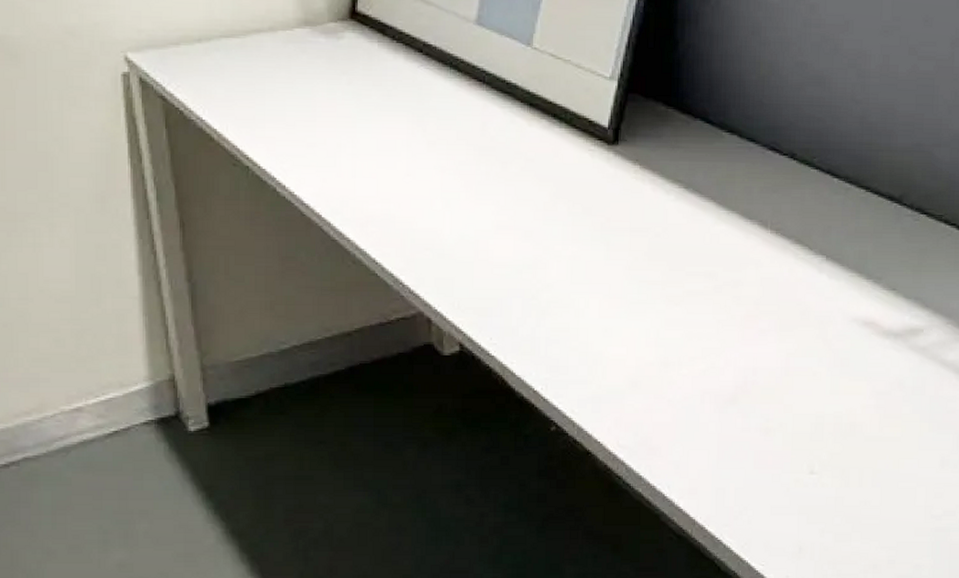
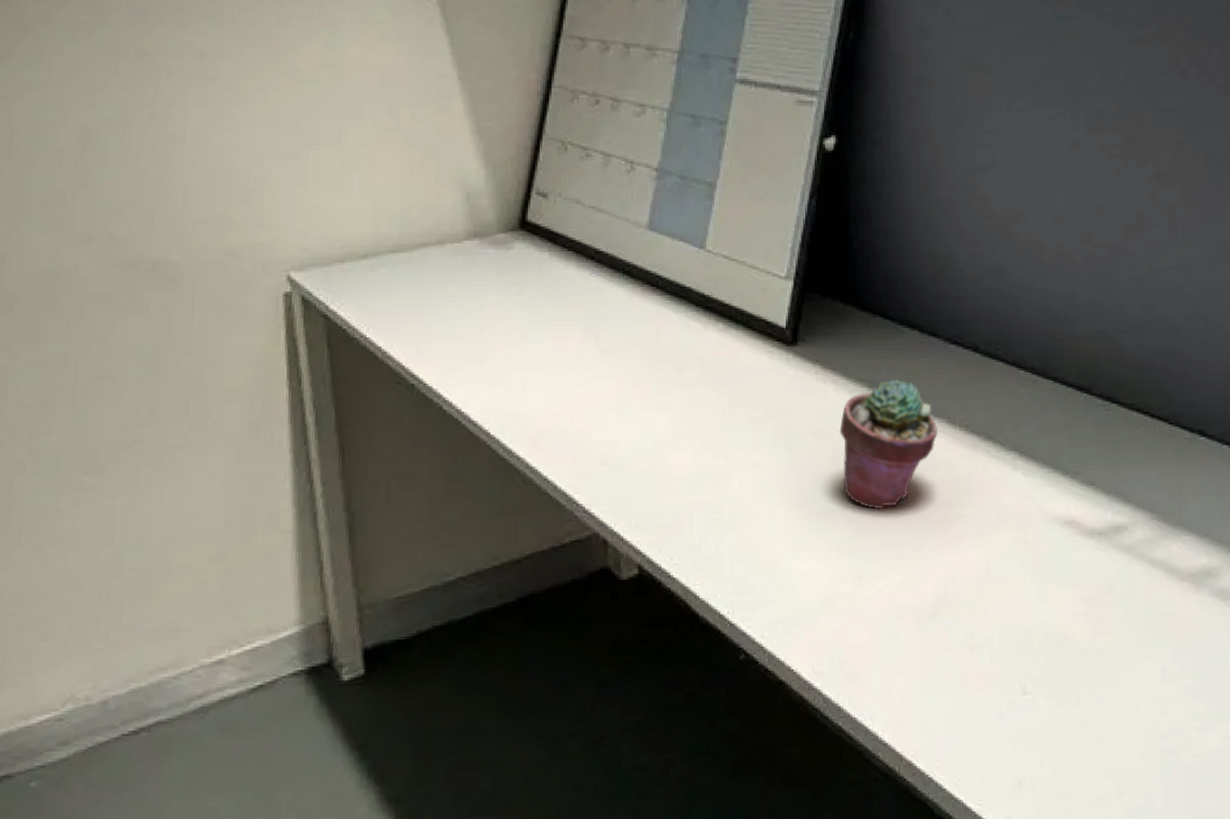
potted succulent: none [654,182,749,304] -> present [839,379,938,510]

